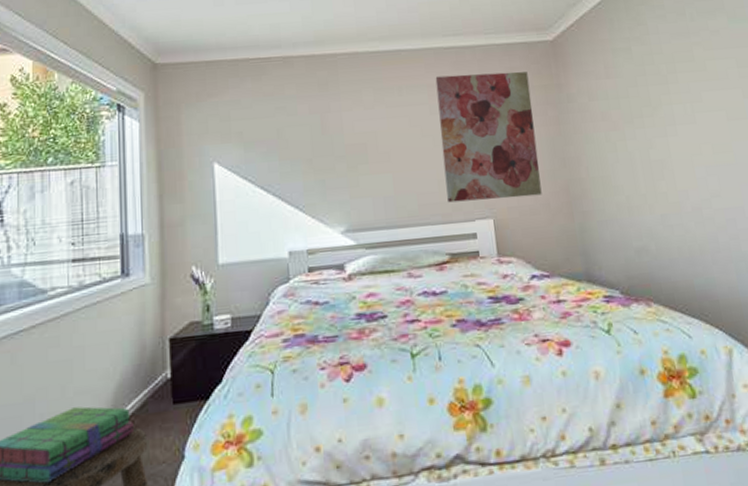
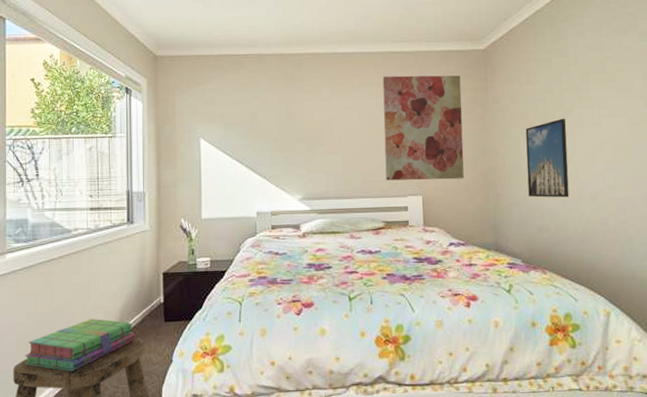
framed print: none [609,116,669,213] -> present [525,118,569,198]

